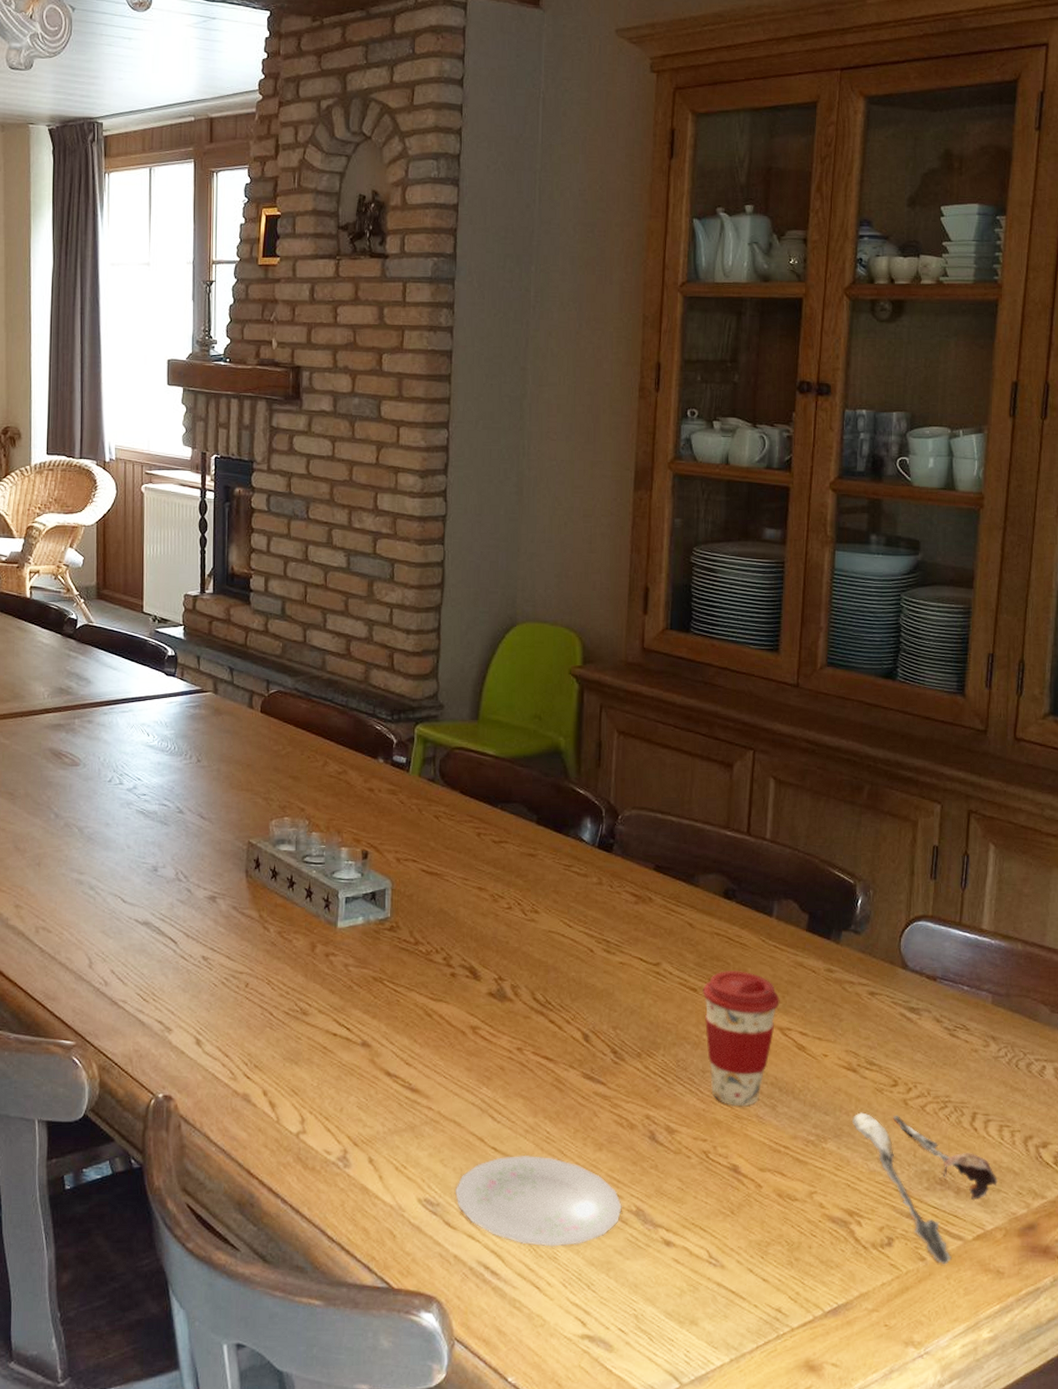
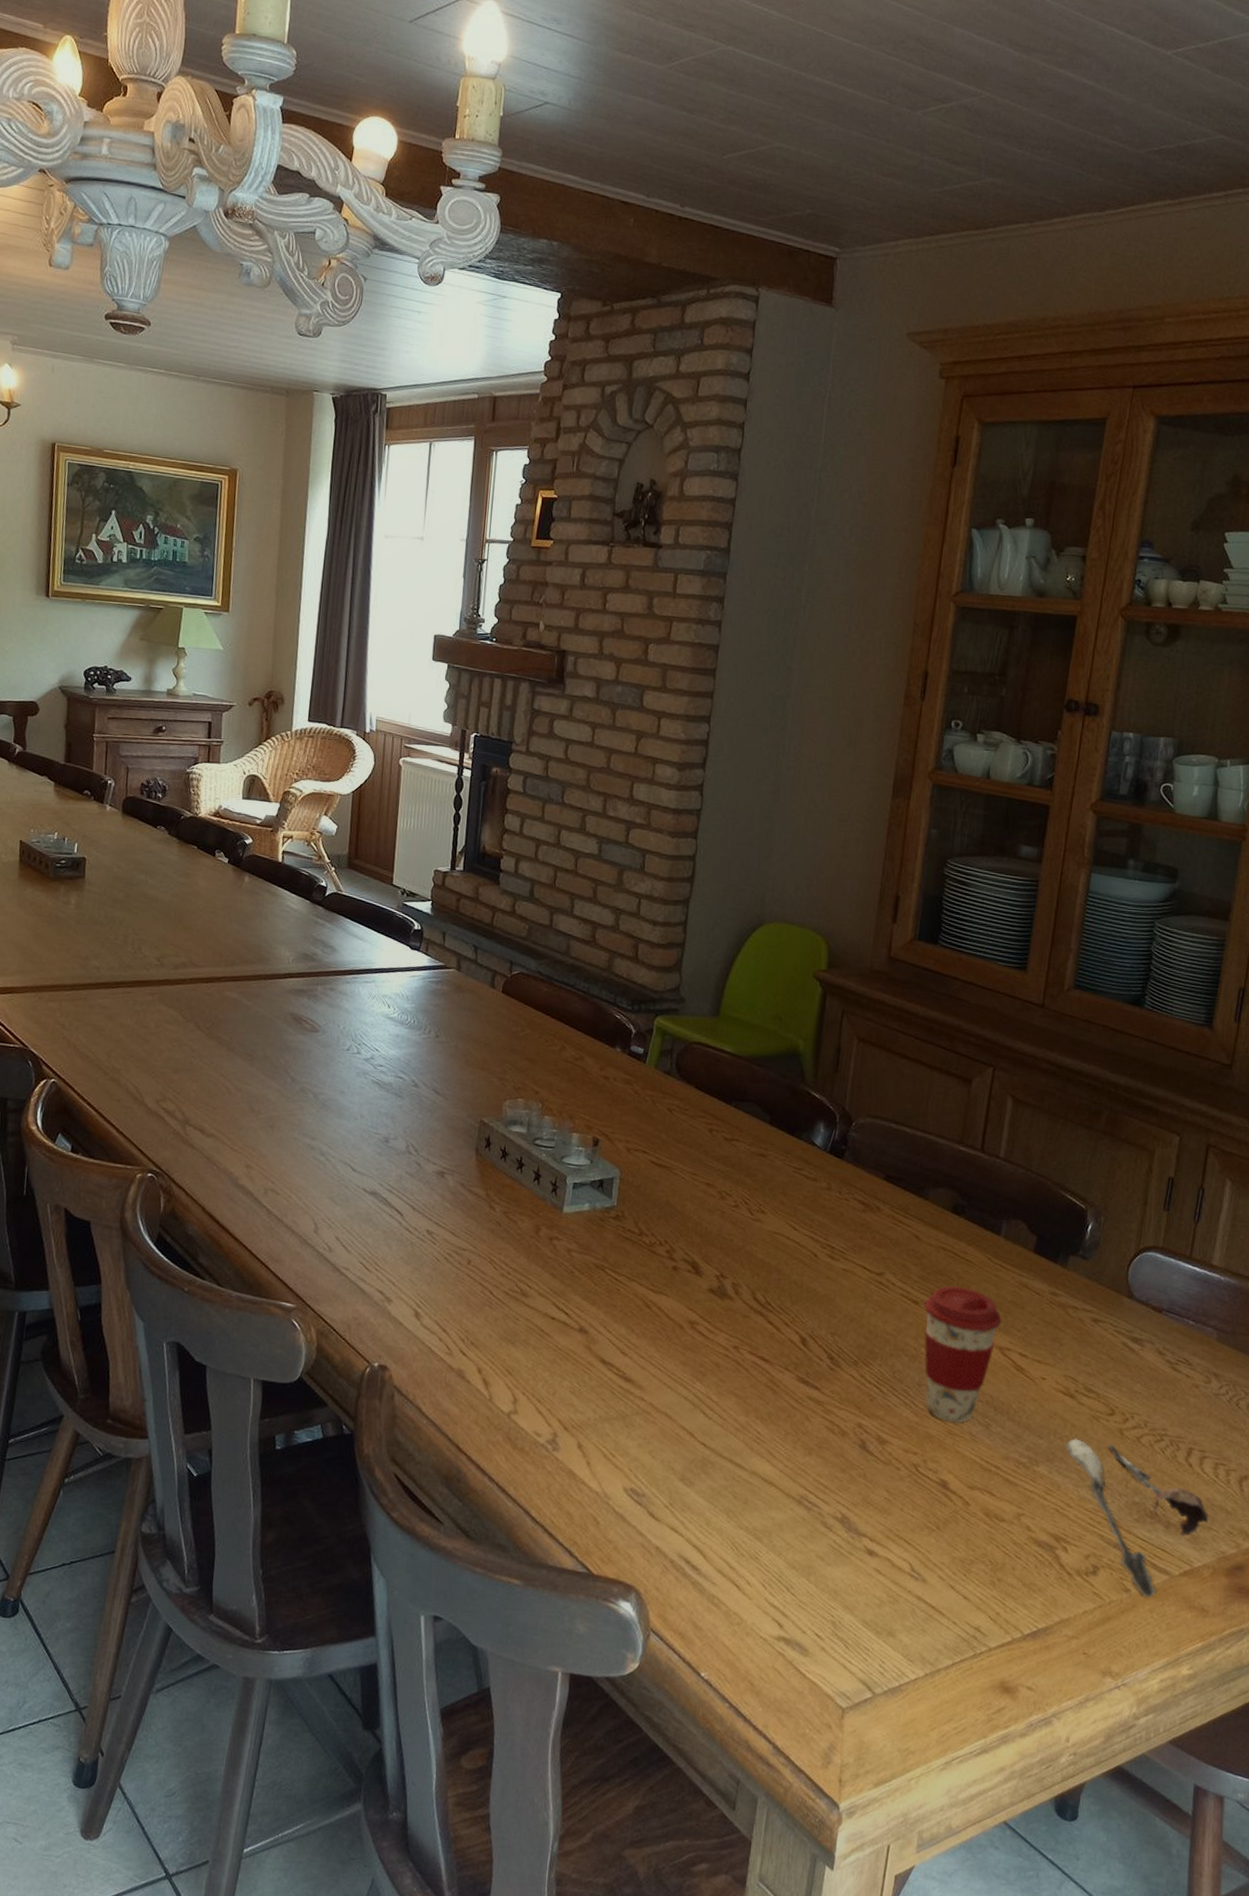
plate: present [455,1154,622,1247] -> none [661,1453,828,1547]

